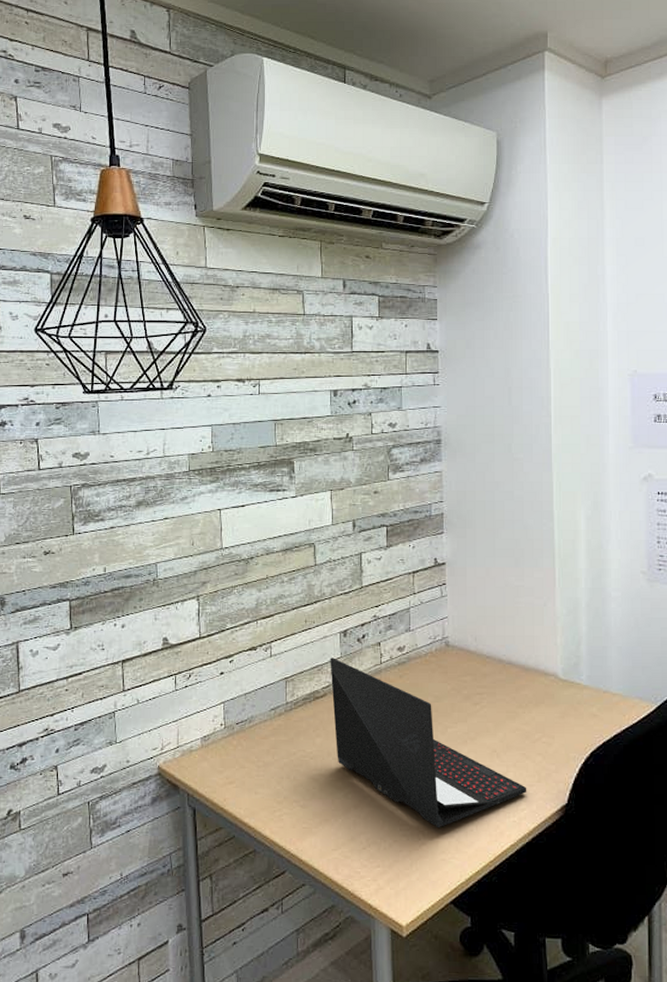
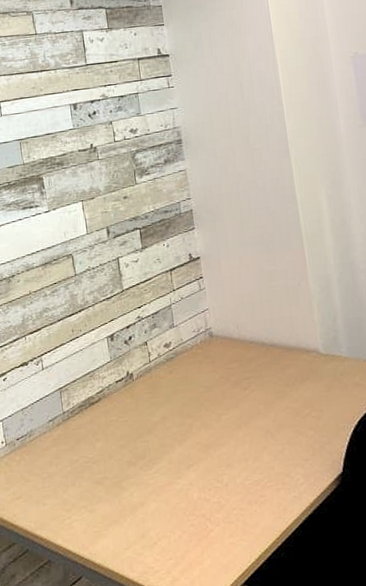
laptop: present [330,657,527,828] -> none [100,362,304,514]

